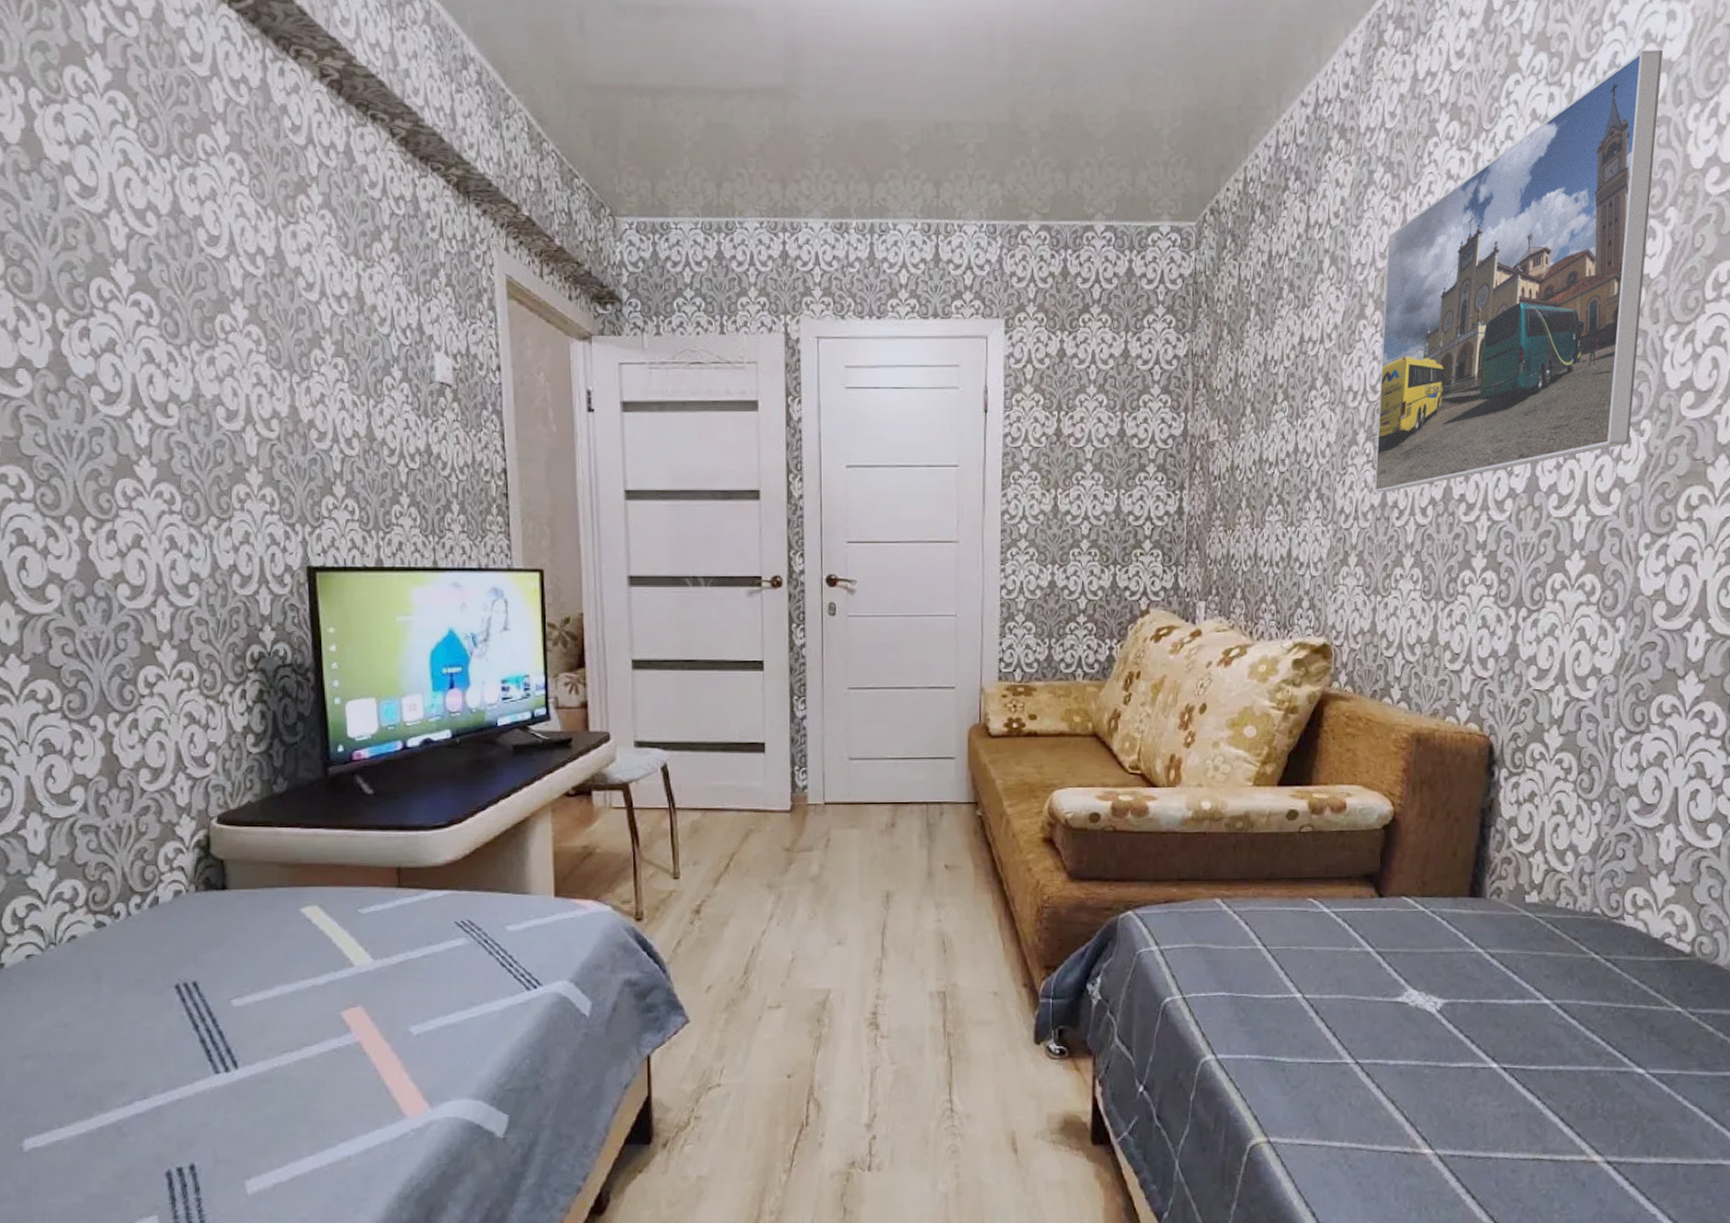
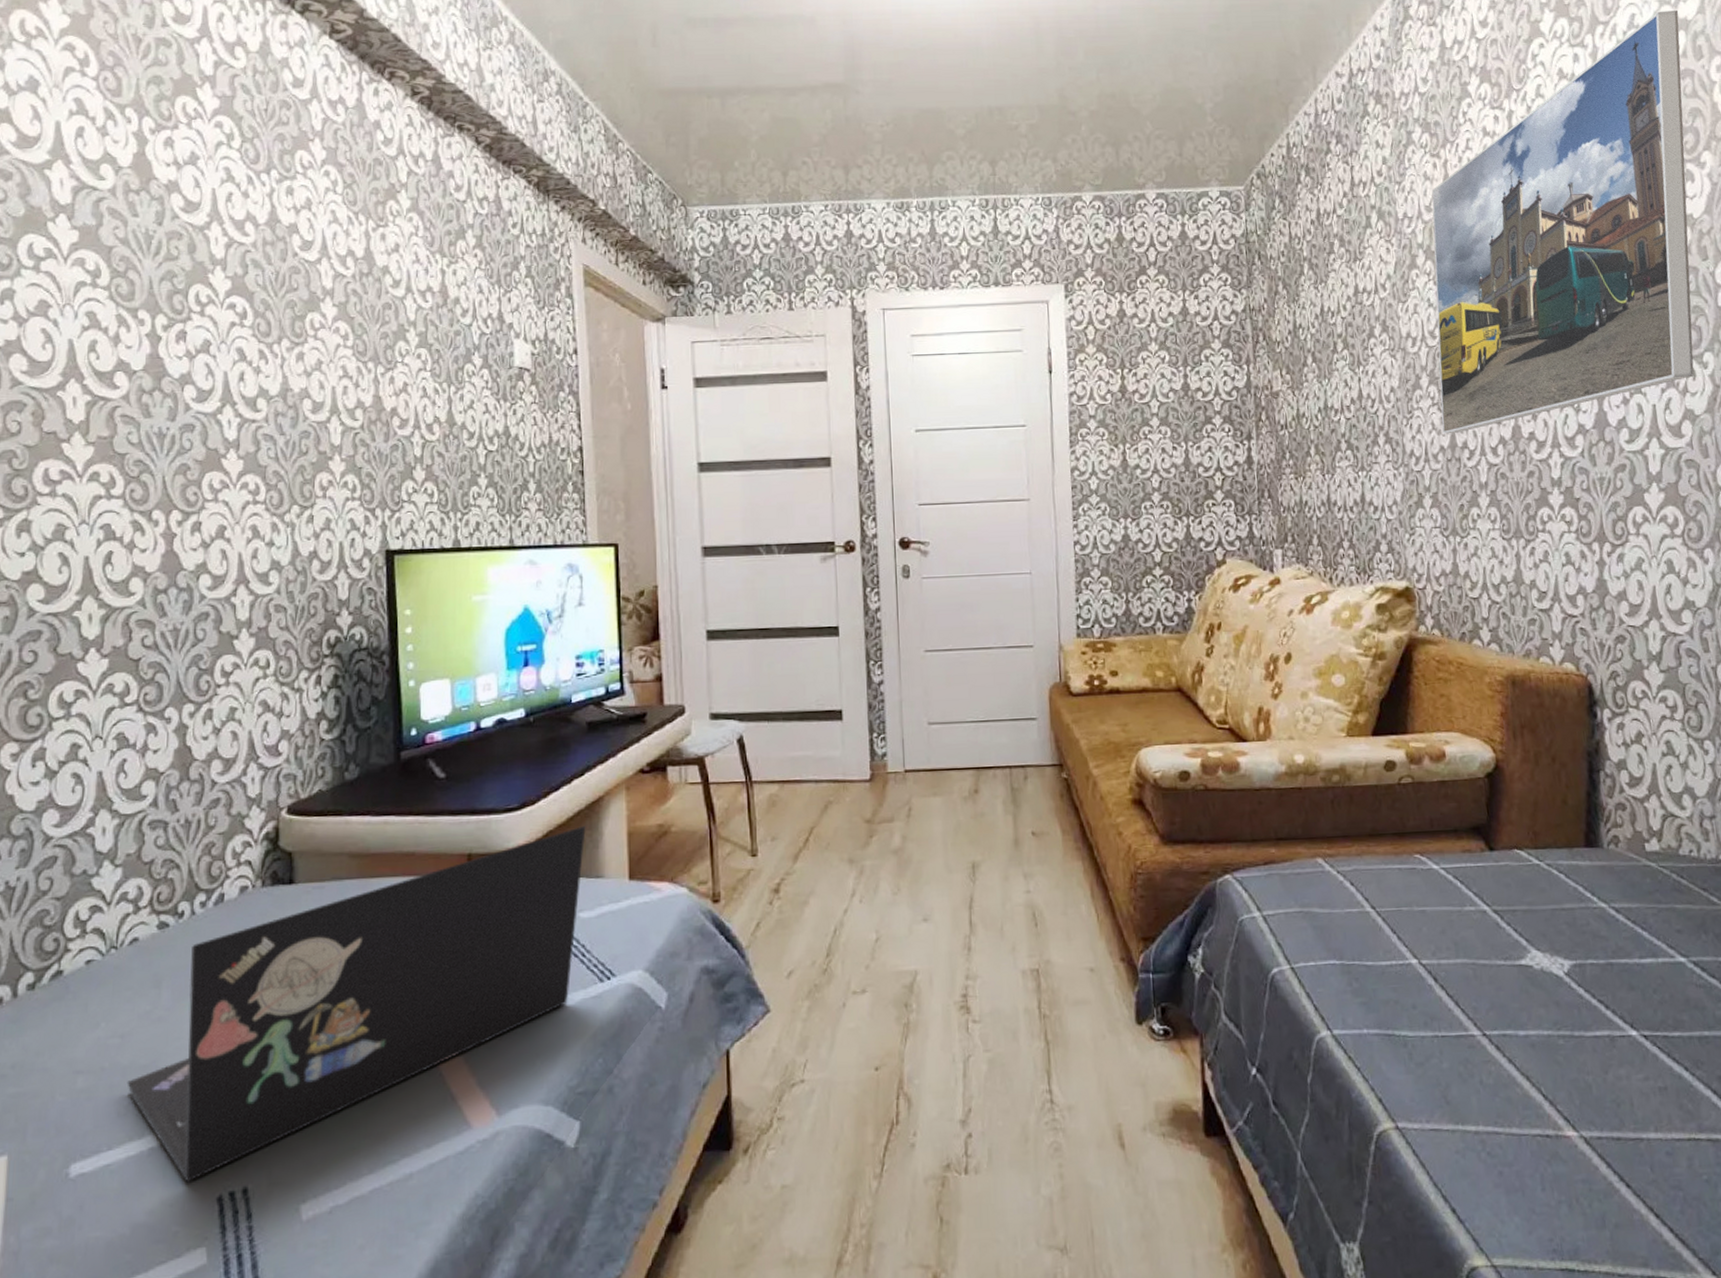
laptop: none [73,845,512,1159] -> present [127,826,586,1183]

